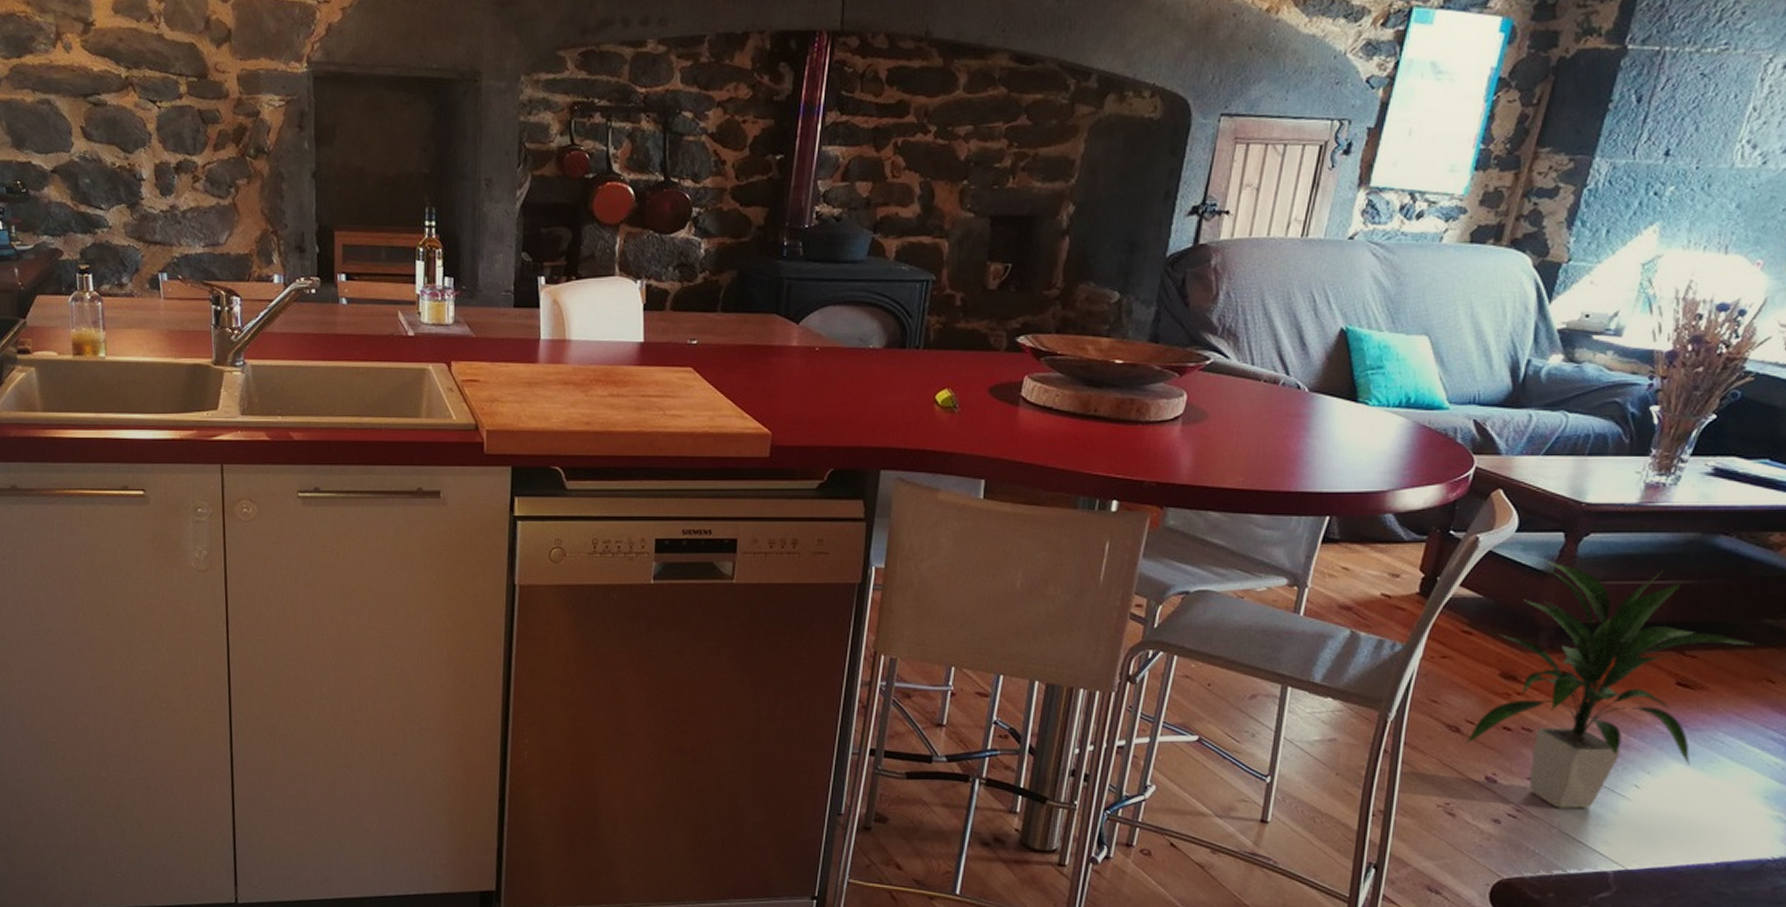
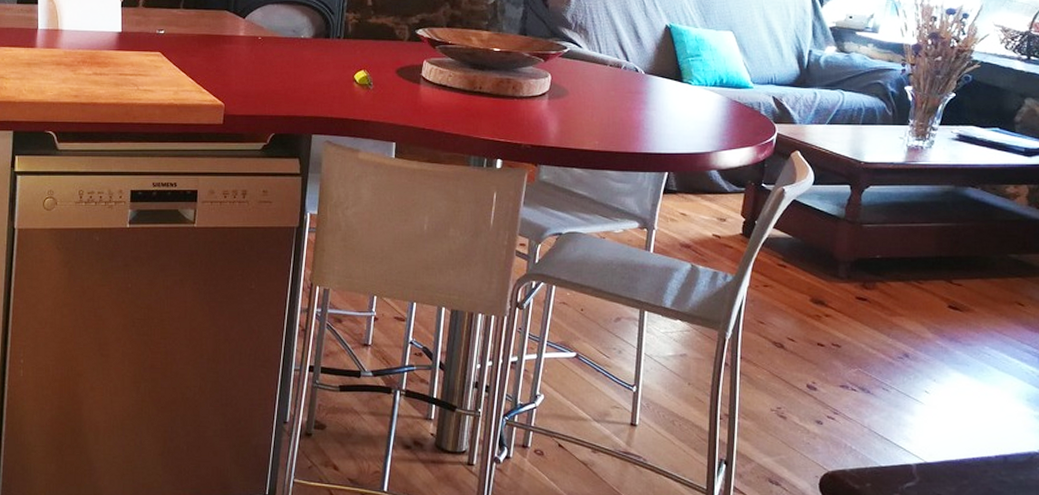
indoor plant: present [1465,560,1754,809] -> none [789,207,1004,411]

